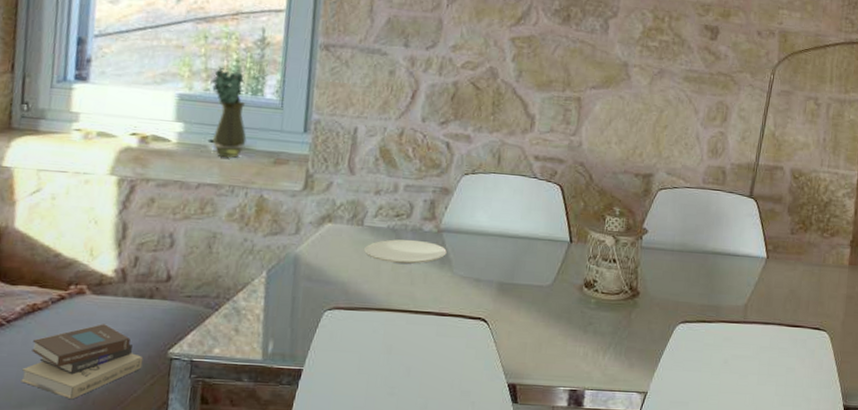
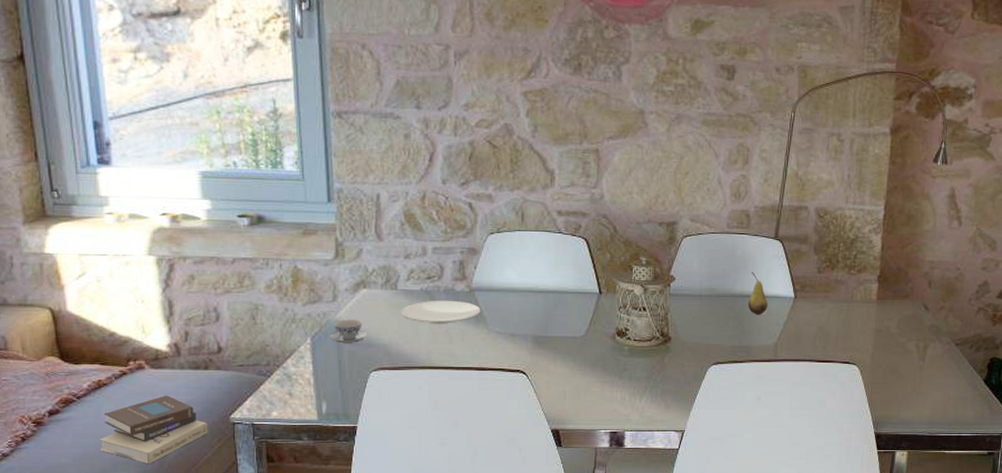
vase: present [210,65,247,158] -> none [230,140,273,231]
teacup: none [286,253,327,279] -> present [329,319,368,343]
fruit: none [719,229,740,273] -> present [747,272,768,314]

